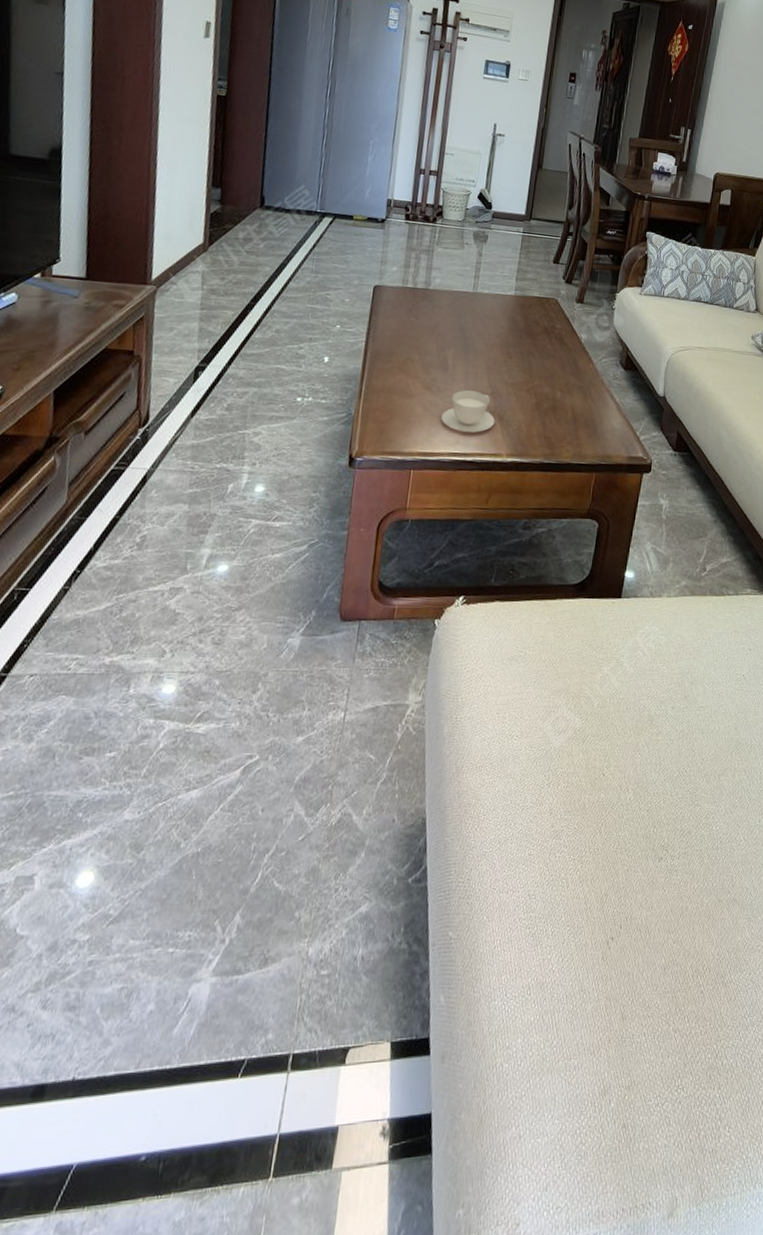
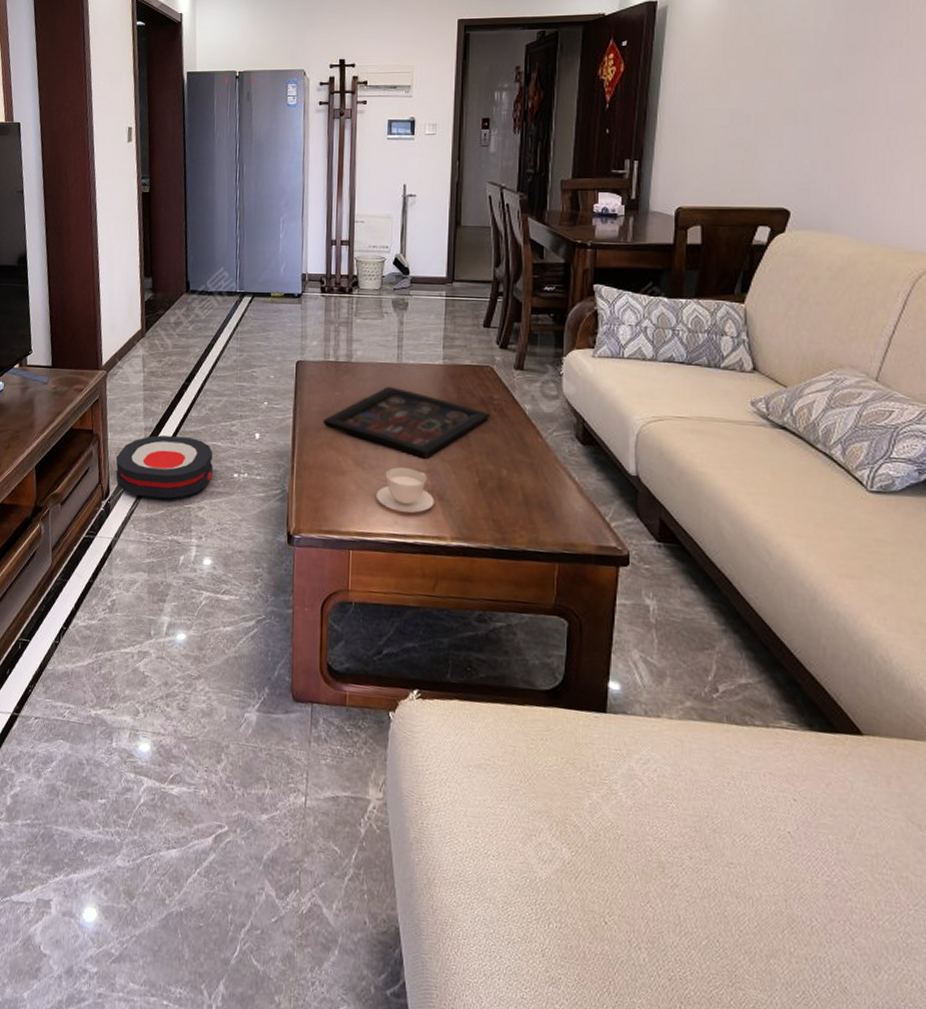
robot vacuum: none [158,357,276,424] -> present [115,435,213,499]
decorative tray: none [396,313,552,382] -> present [323,386,491,459]

